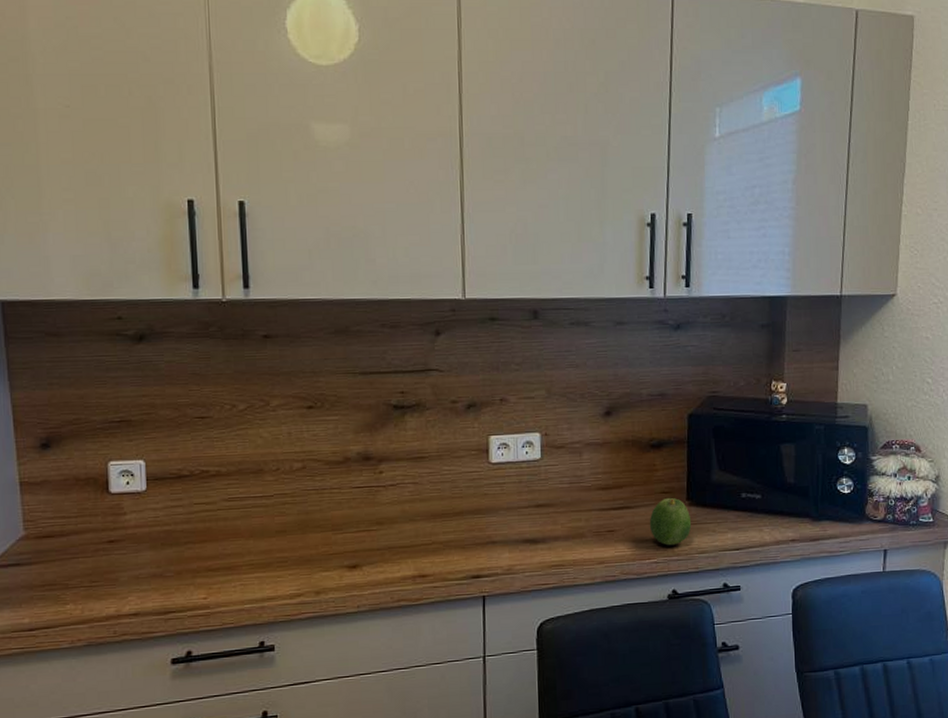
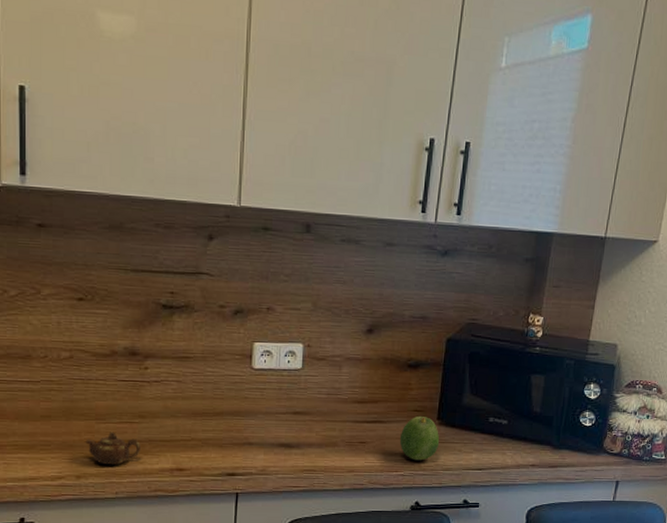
teapot: none [323,541,380,577] -> present [85,431,140,465]

